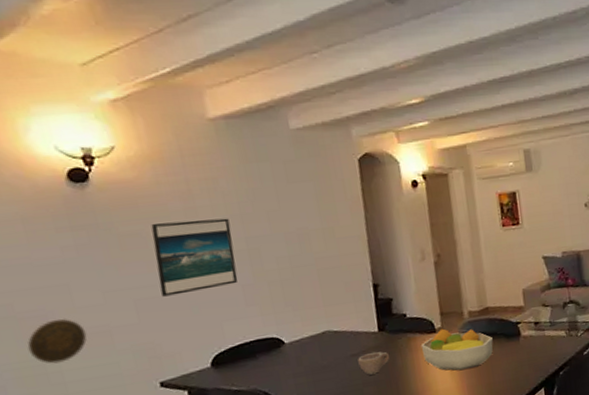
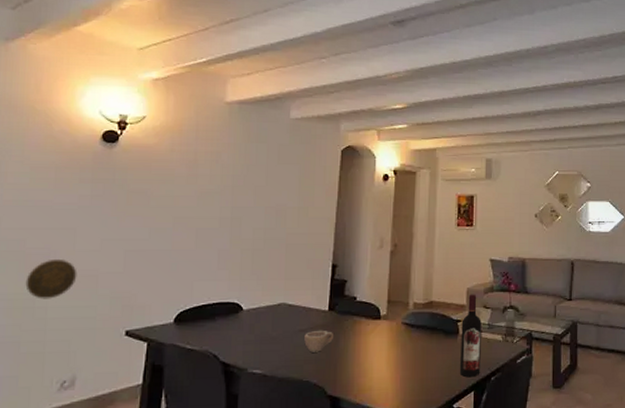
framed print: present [151,218,238,297] -> none [149,184,222,251]
fruit bowl: present [420,328,493,371] -> none [364,316,432,361]
wine bottle: none [521,294,548,376] -> present [459,294,482,378]

